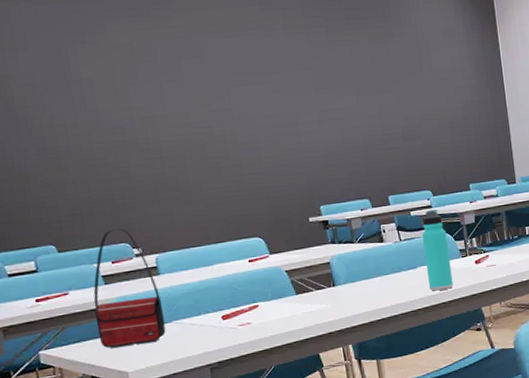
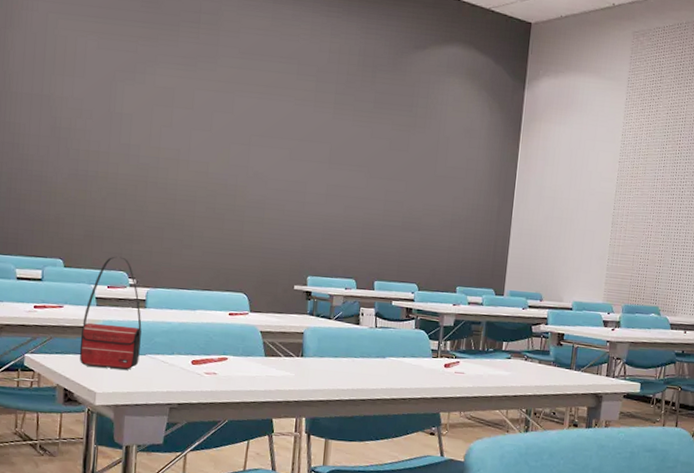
thermos bottle: present [421,209,454,291] -> none [393,303,423,386]

